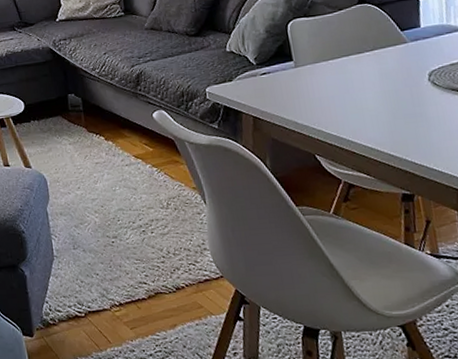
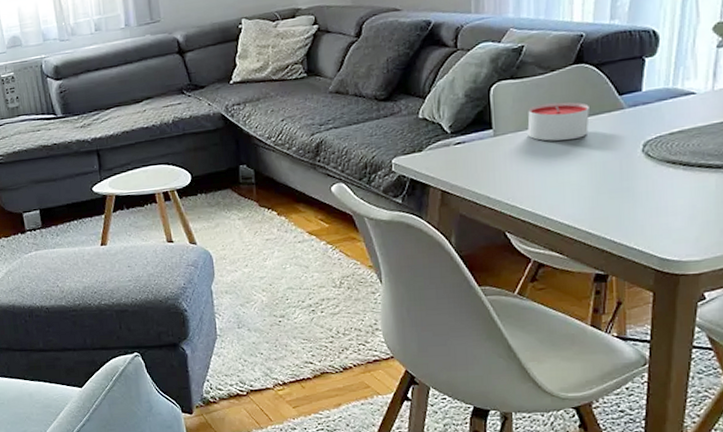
candle: none [323,36,379,72] -> present [527,101,590,141]

